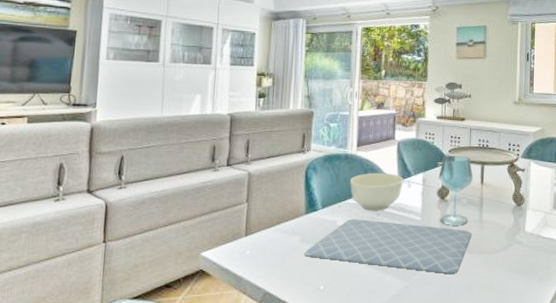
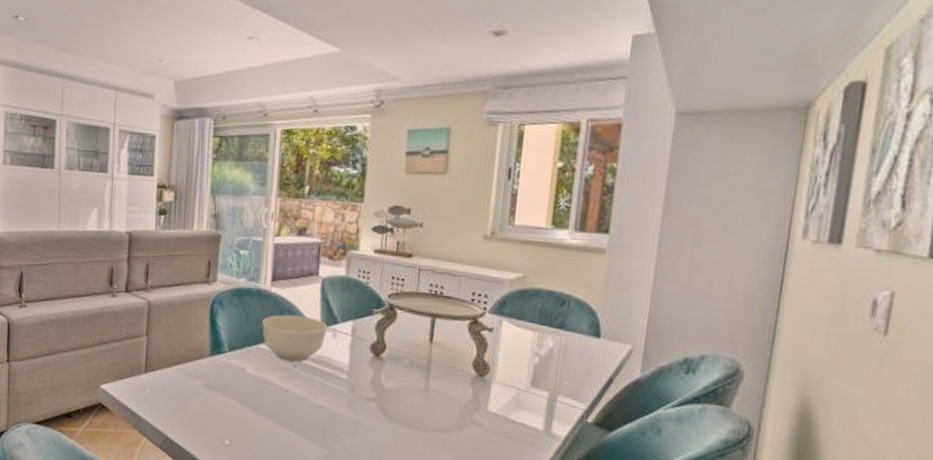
placemat: present [304,219,472,273] -> none [208,367,413,450]
wine glass: present [438,156,474,226] -> none [372,301,420,392]

